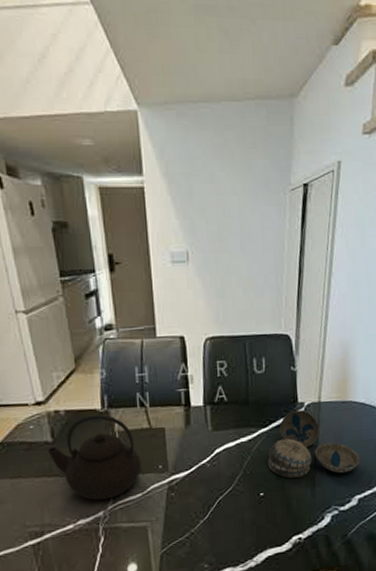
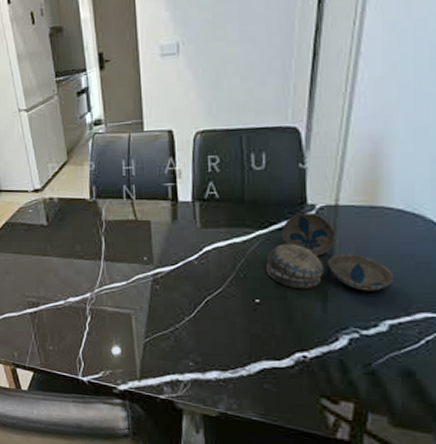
teapot: present [48,414,142,501] -> none [43,204,127,283]

